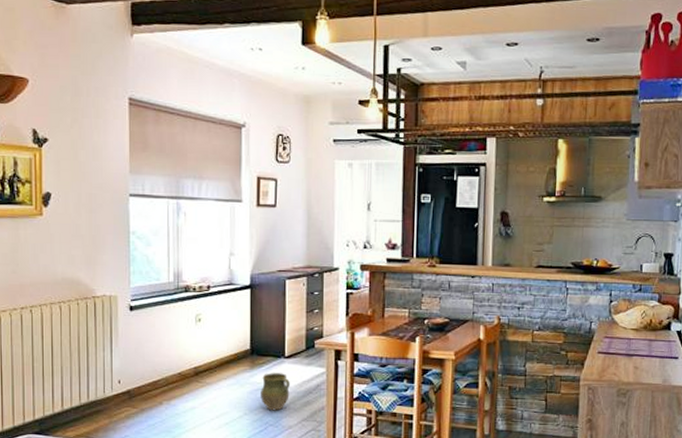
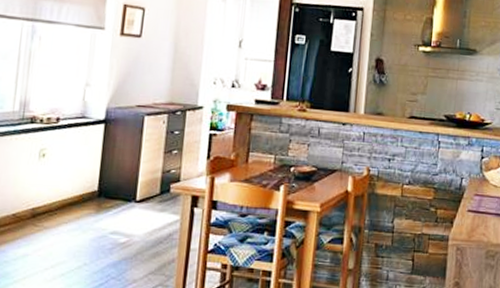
ceramic jug: present [261,373,290,411] -> none [104,218,139,262]

